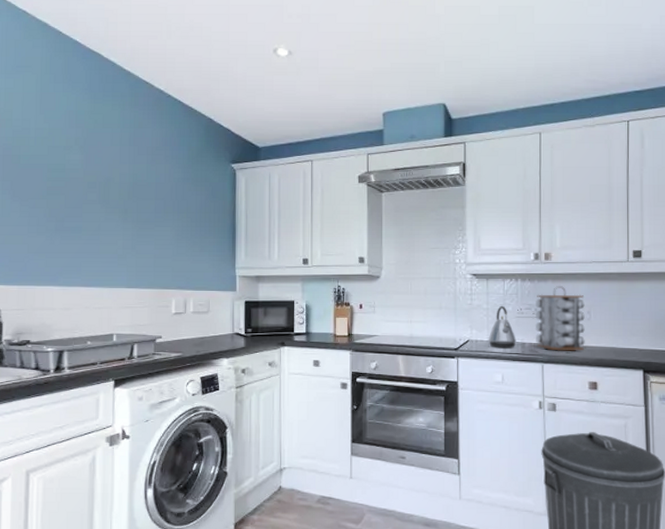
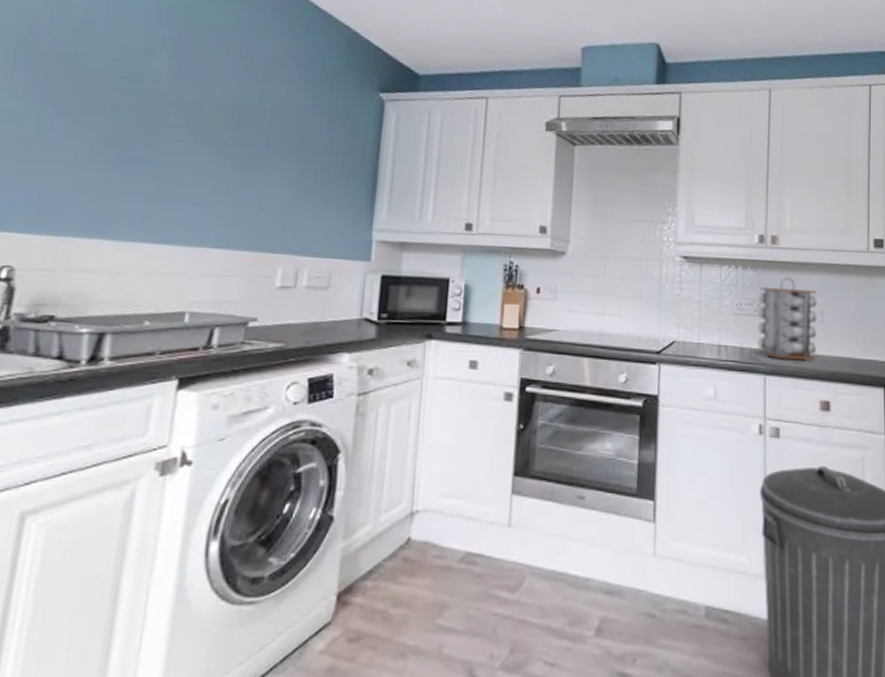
kettle: present [488,305,516,349] -> none [698,298,734,355]

